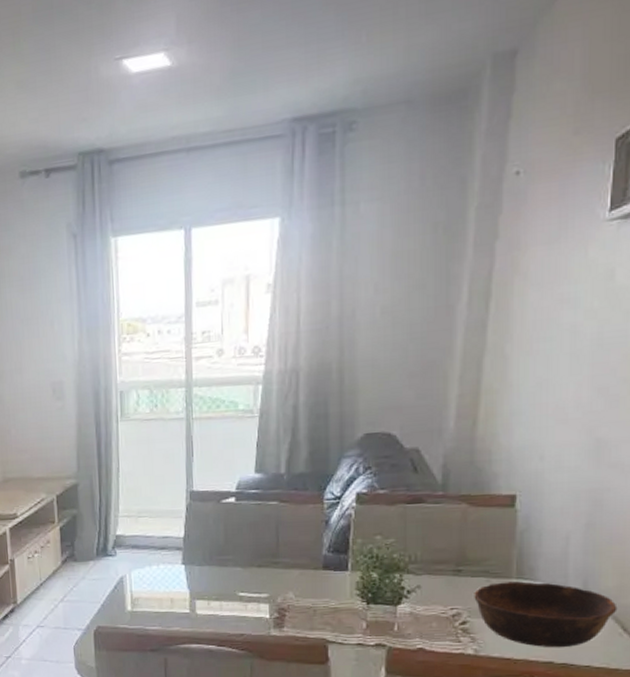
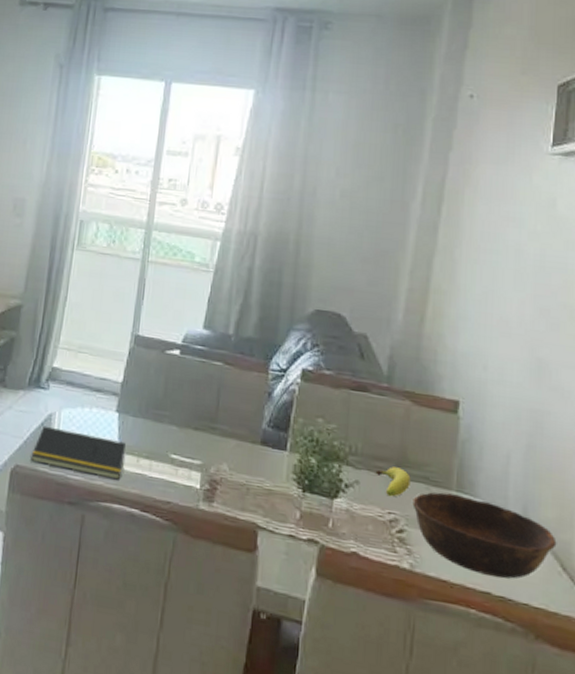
notepad: none [110,588,196,624] -> present [31,425,126,480]
fruit: none [436,567,471,595] -> present [375,466,411,497]

